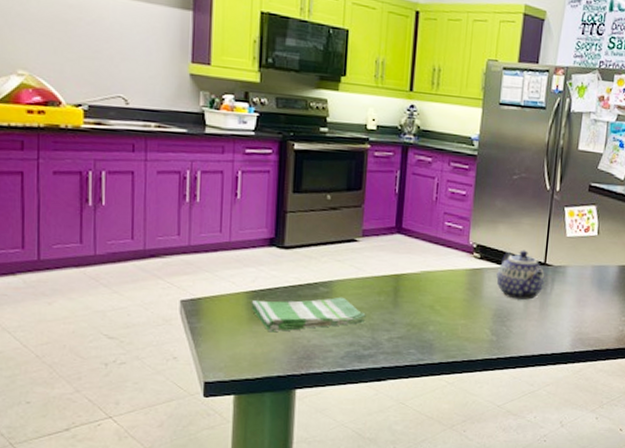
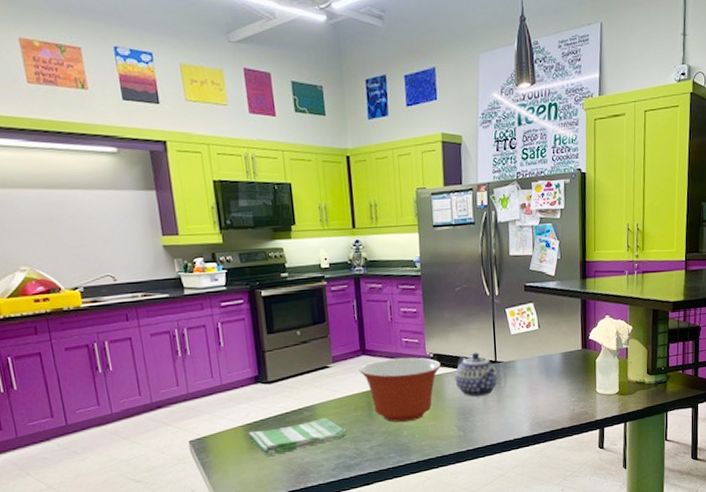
mixing bowl: none [391,242,484,317] -> present [359,357,442,423]

